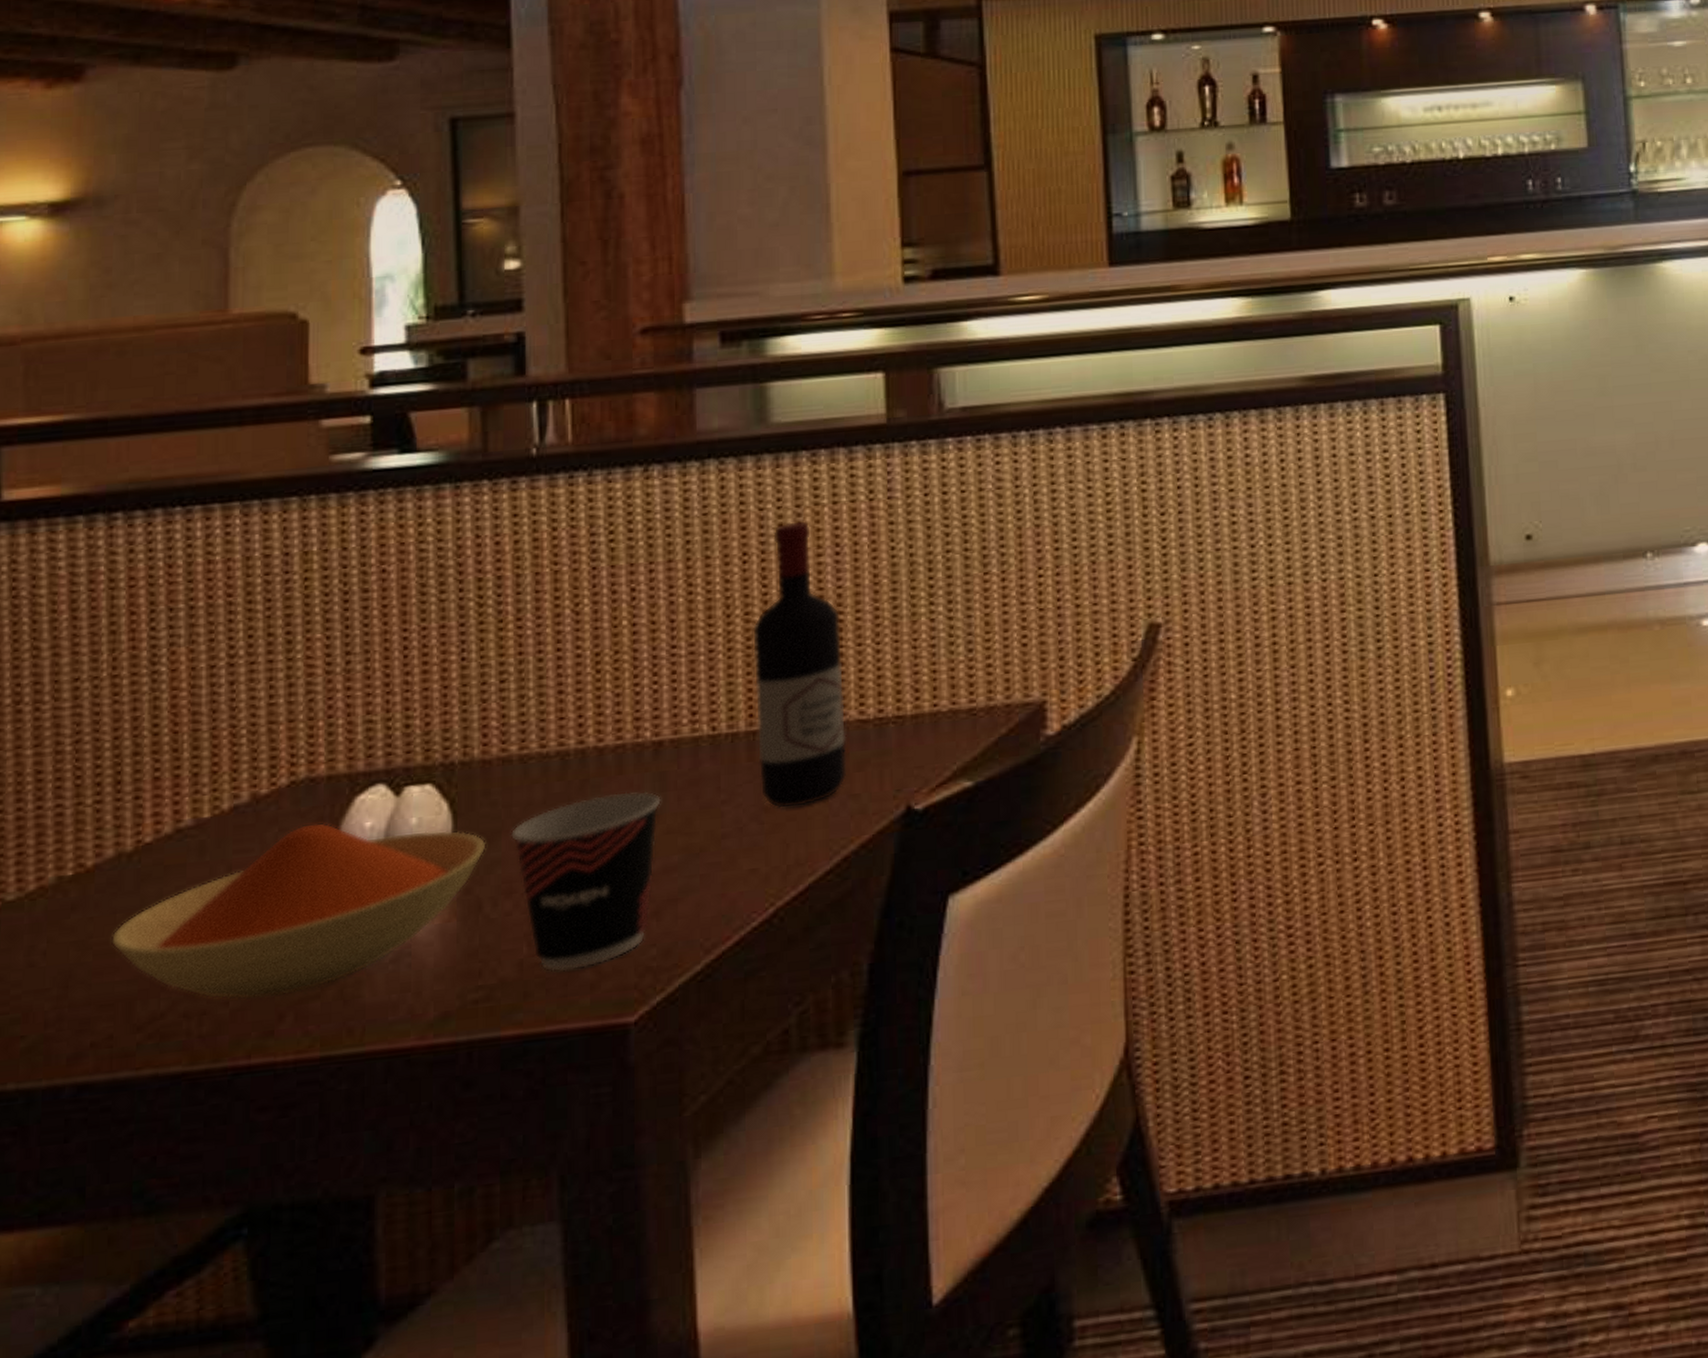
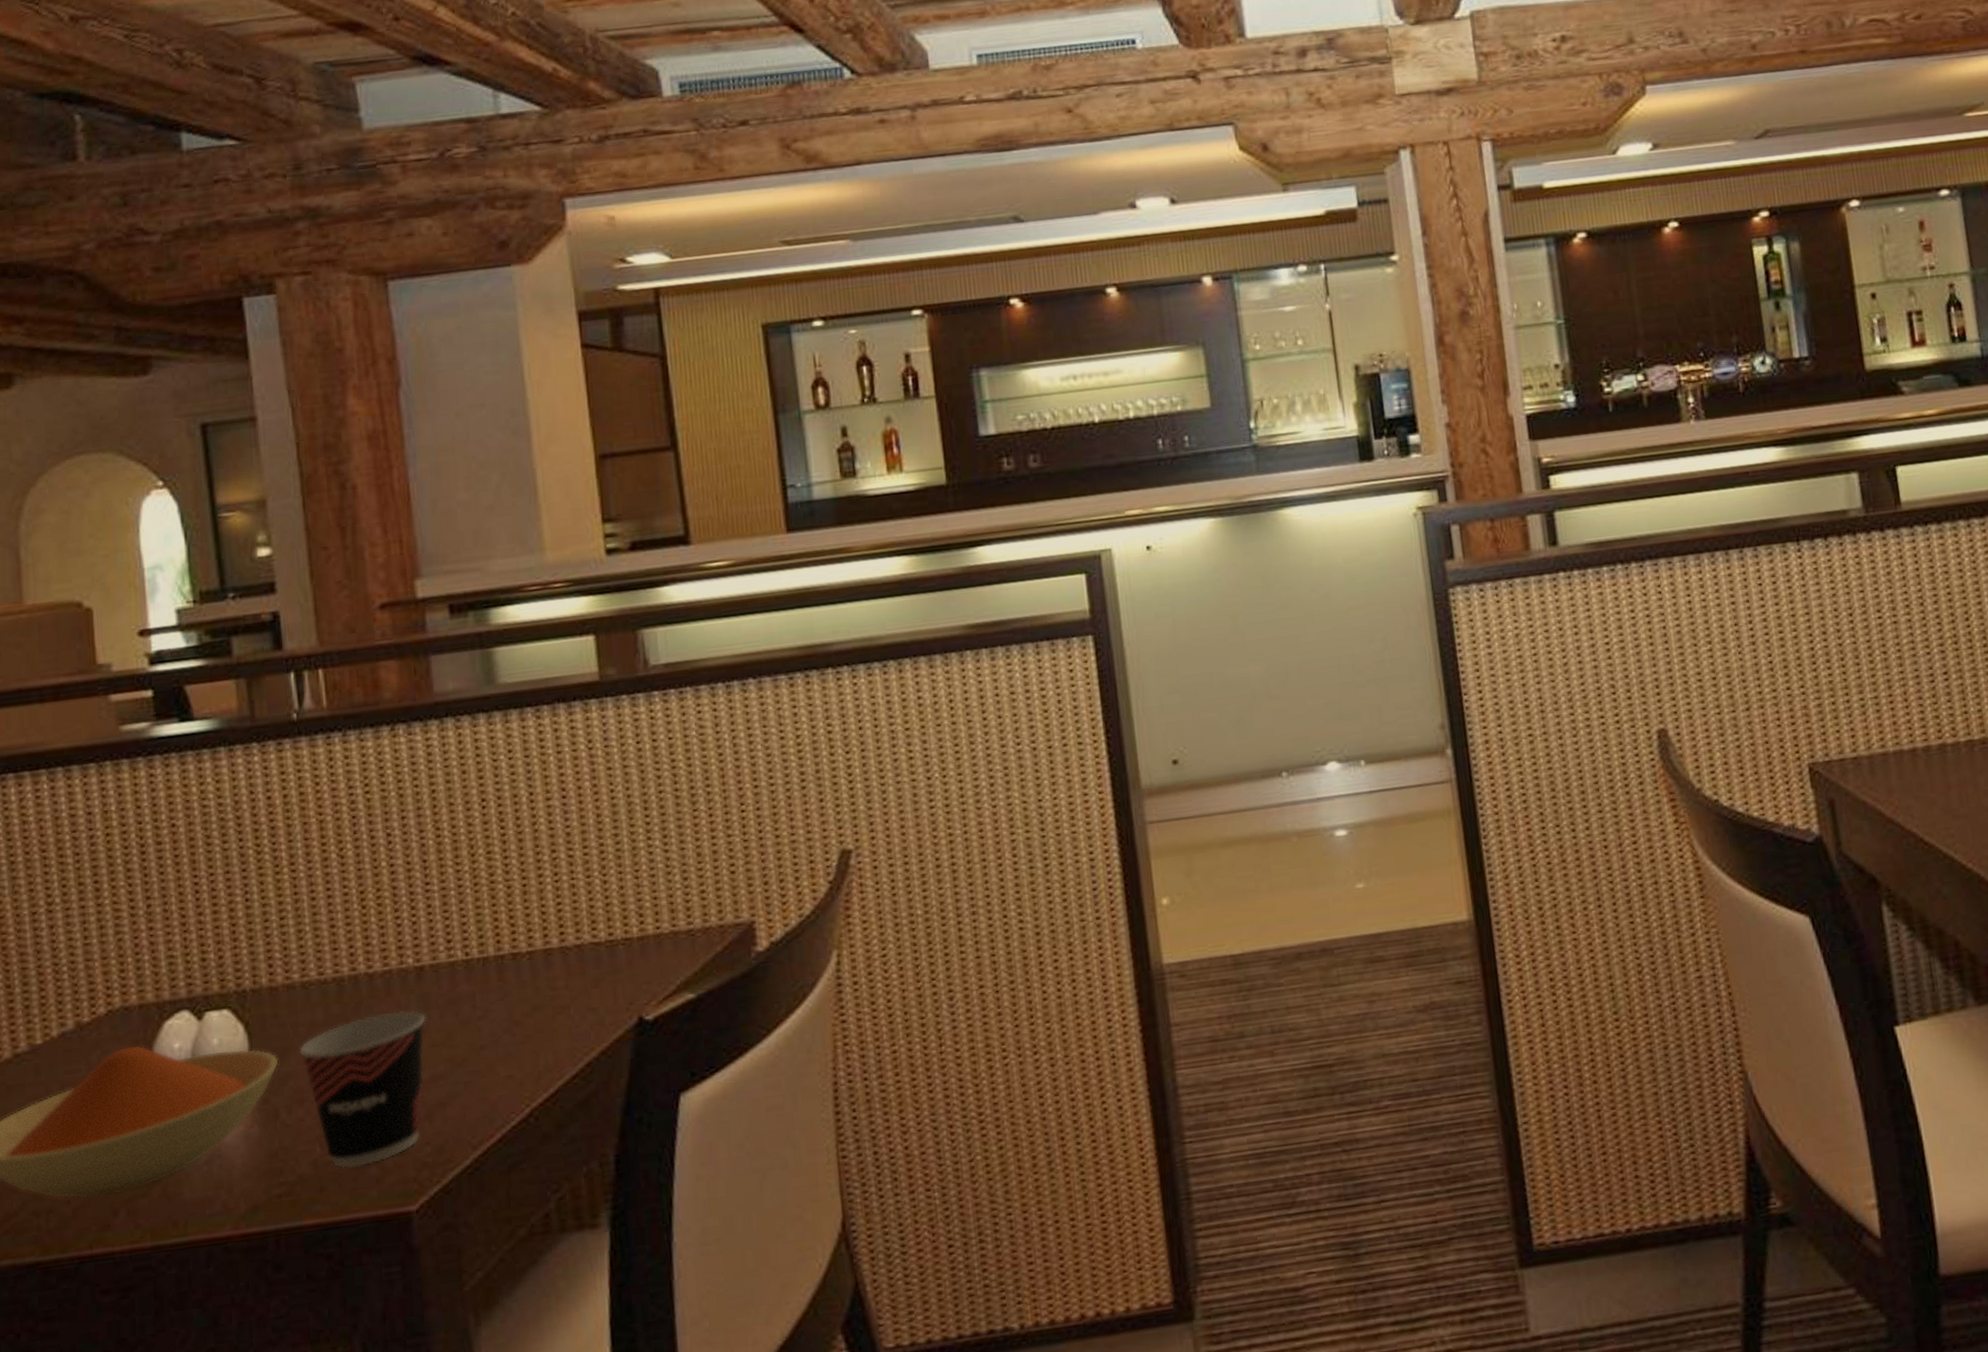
wine bottle: present [752,520,847,809] -> none [494,769,585,1023]

